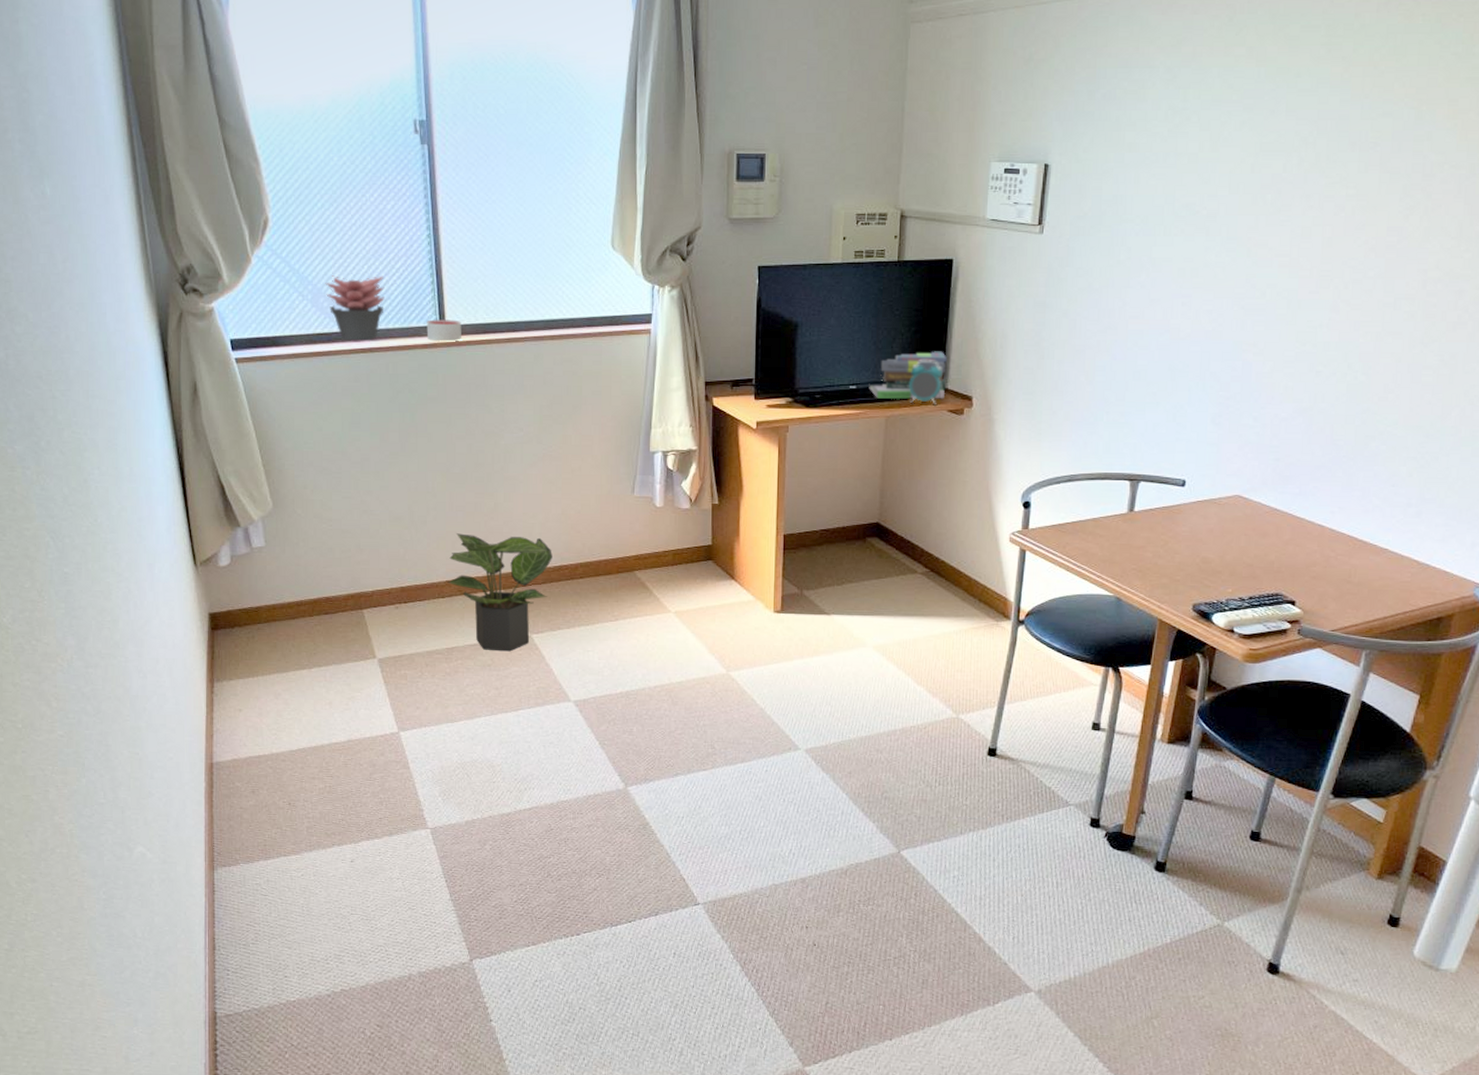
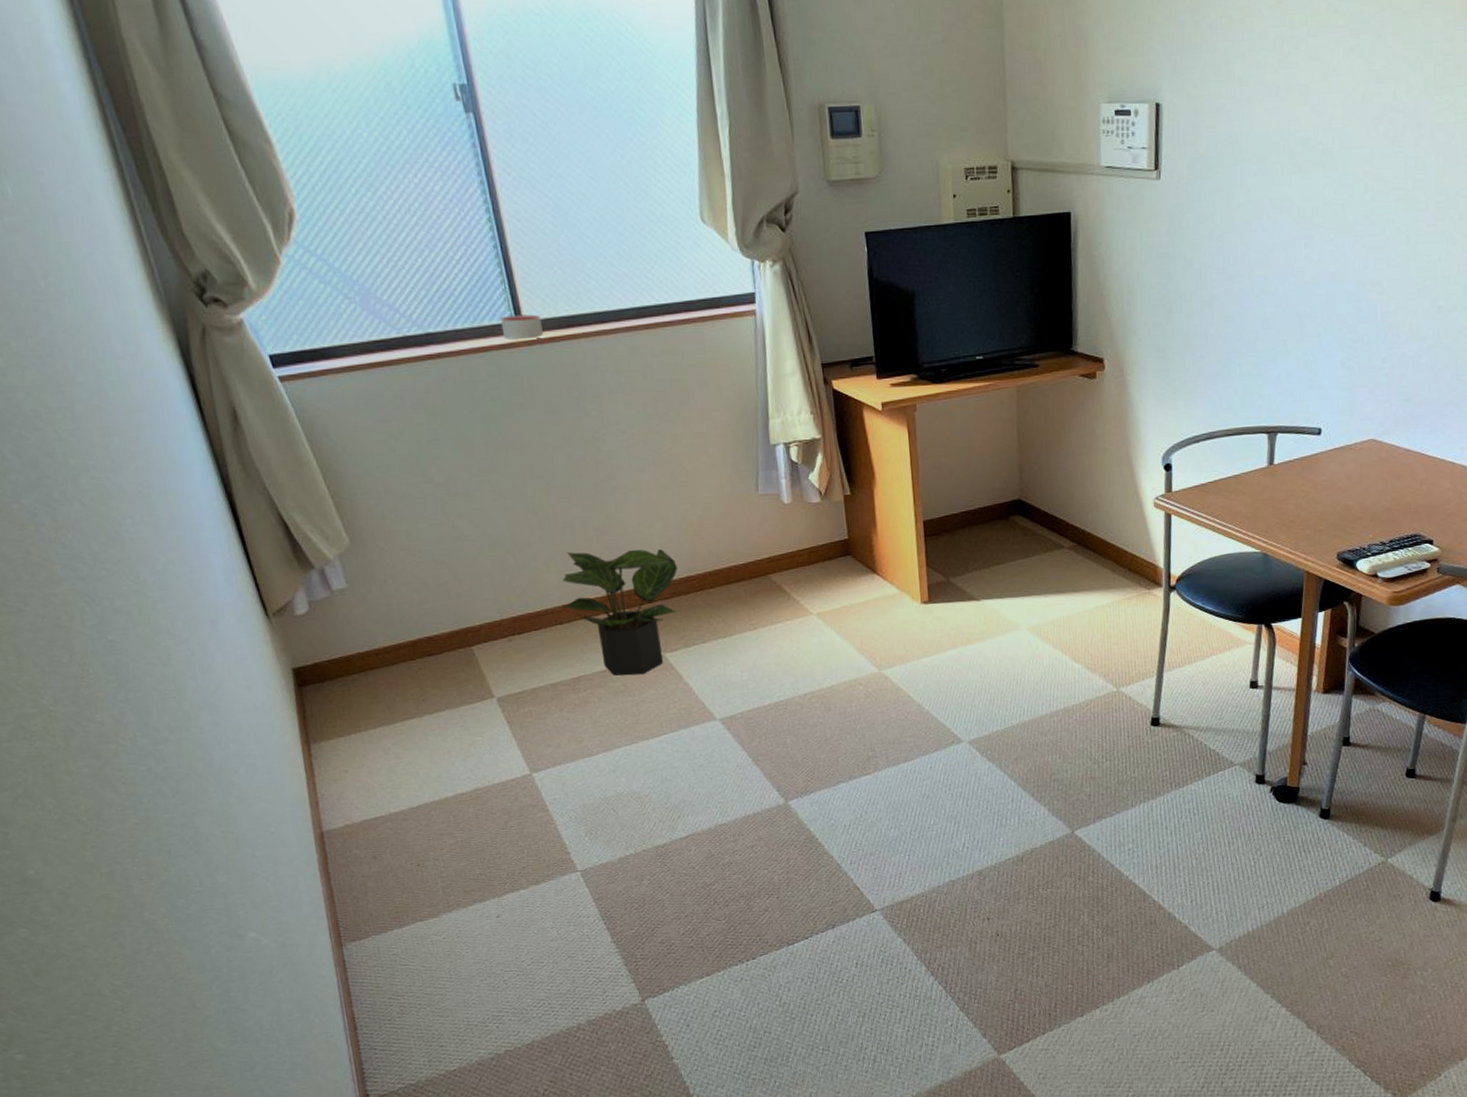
succulent plant: present [325,275,385,341] -> none [373,269,449,347]
books: present [869,351,947,400] -> none [996,312,1076,368]
alarm clock: present [909,360,943,406] -> none [1037,322,1071,371]

